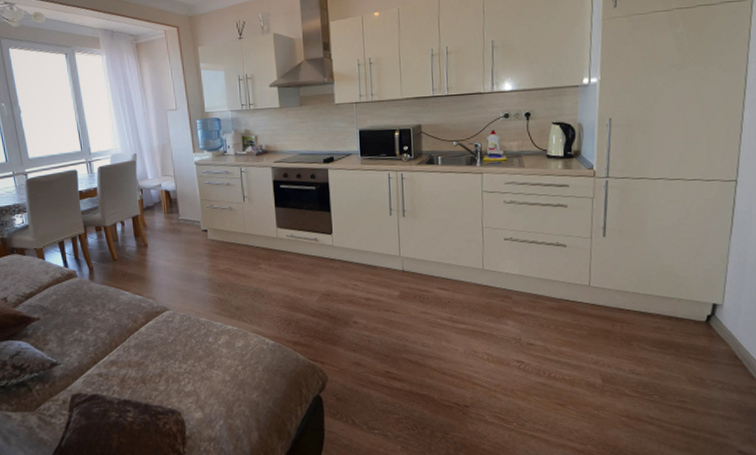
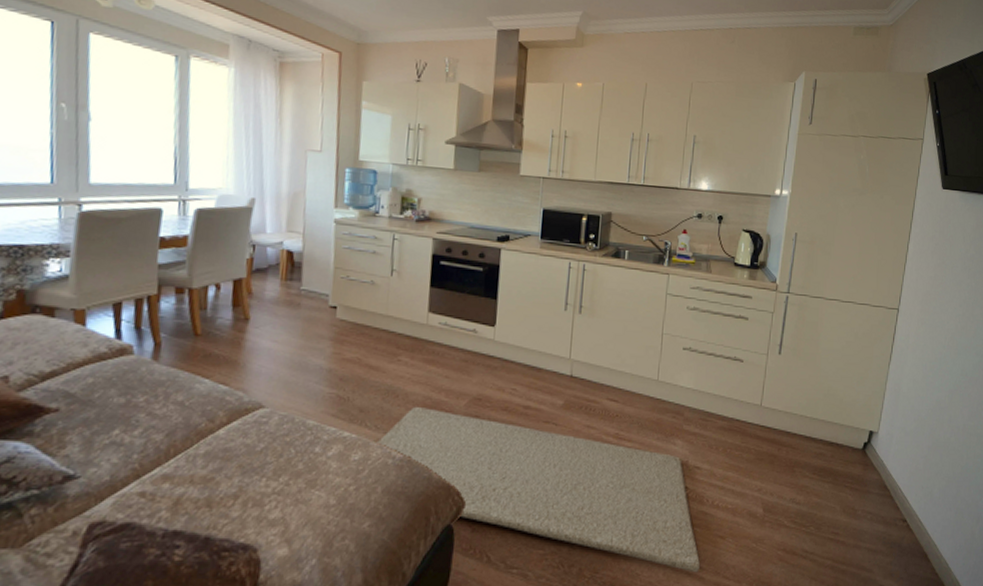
rug: none [252,303,543,435] -> present [375,406,700,573]

